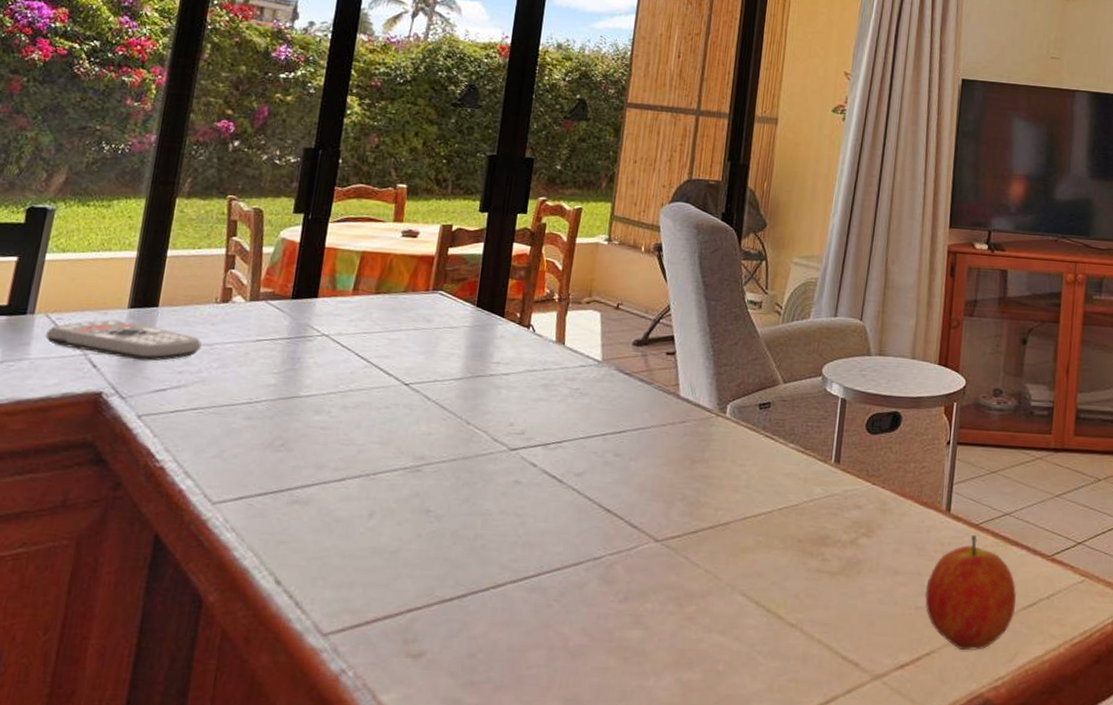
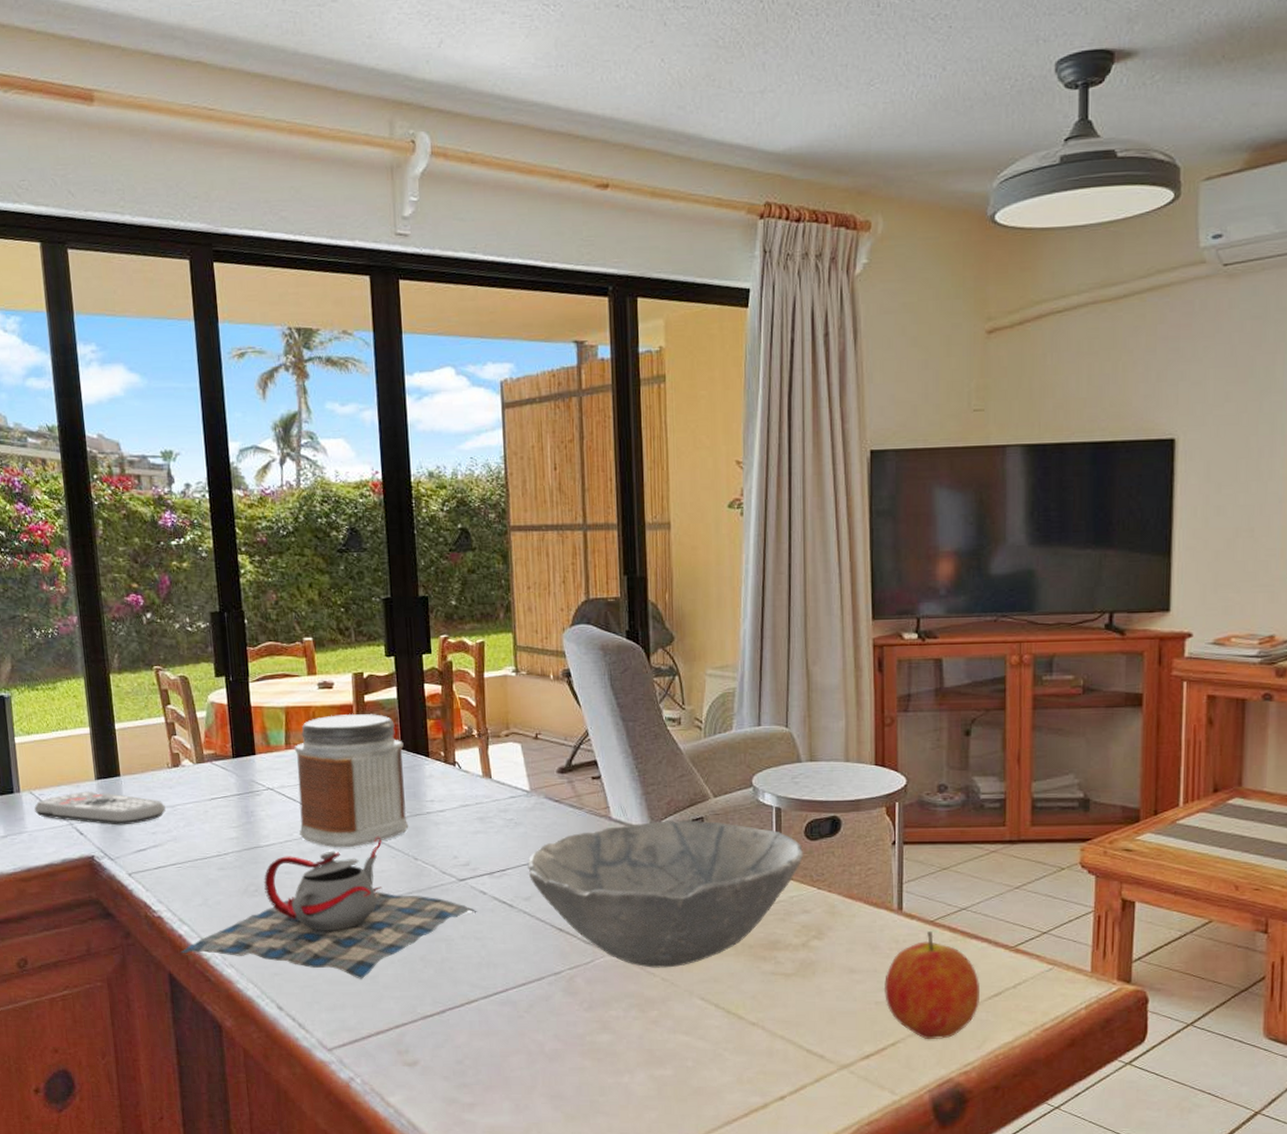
teapot: none [176,396,523,554] -> present [180,837,477,979]
jar: none [346,264,480,406] -> present [294,714,409,848]
bowl: none [585,403,863,559] -> present [528,819,804,968]

